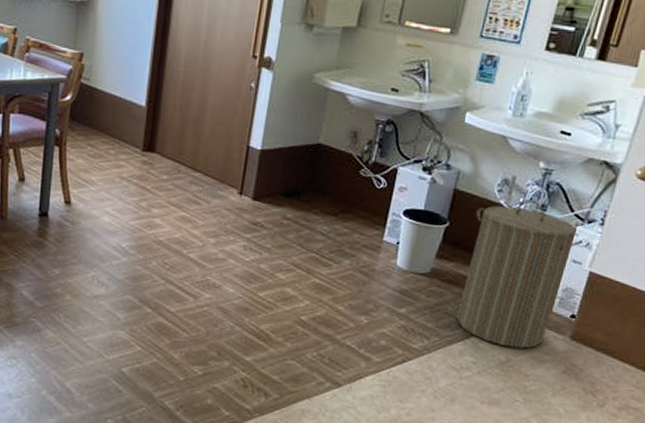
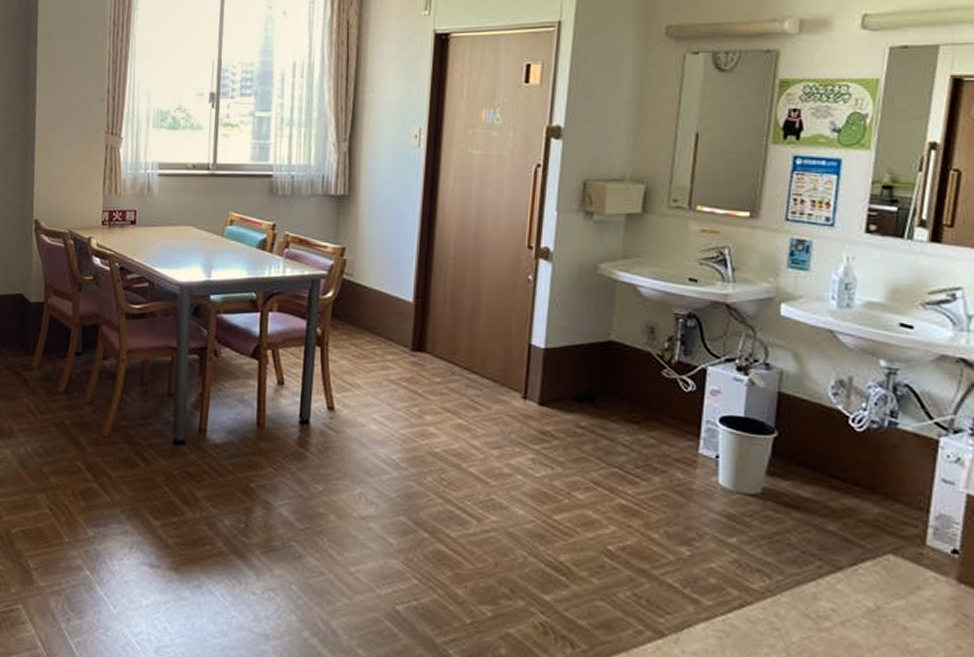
laundry hamper: present [457,199,585,349] -> none [803,404,953,593]

